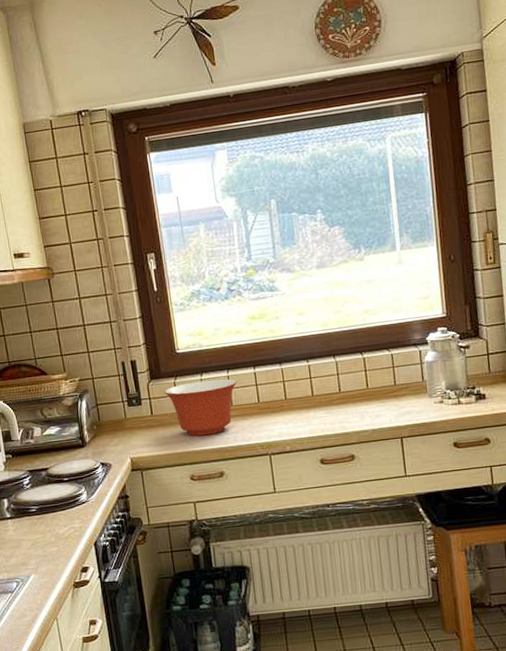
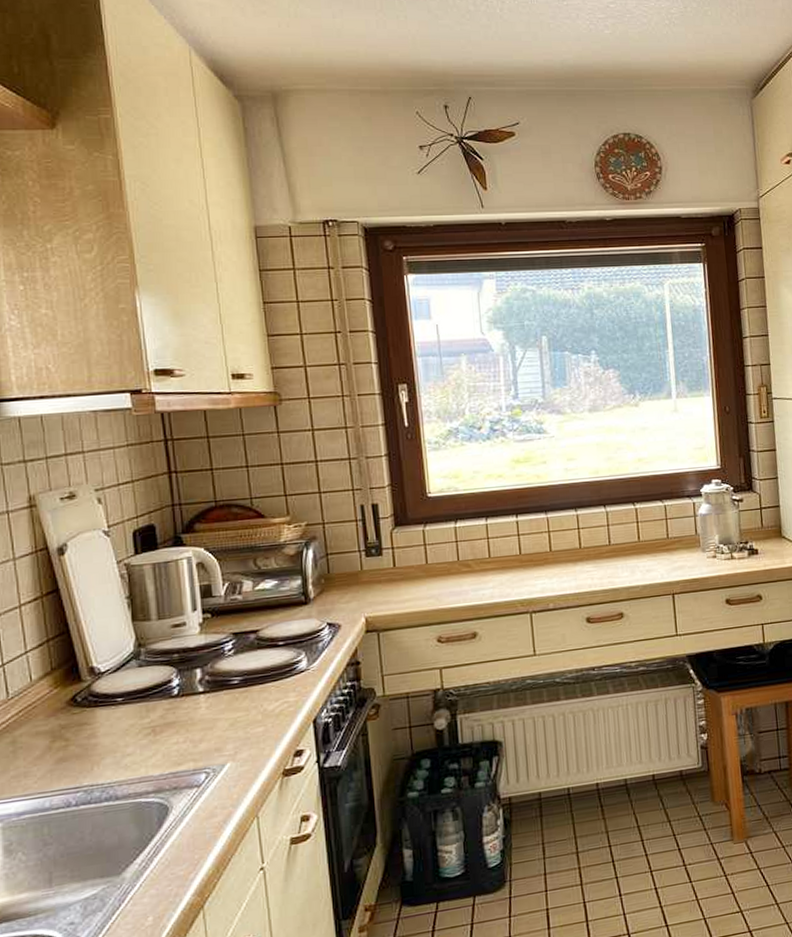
mixing bowl: present [164,379,237,436] -> none [411,527,496,592]

